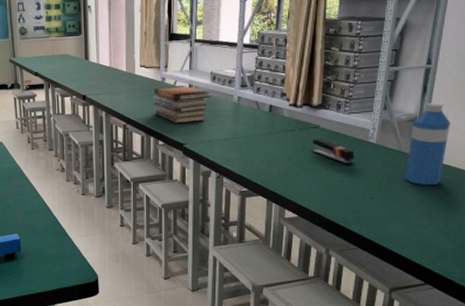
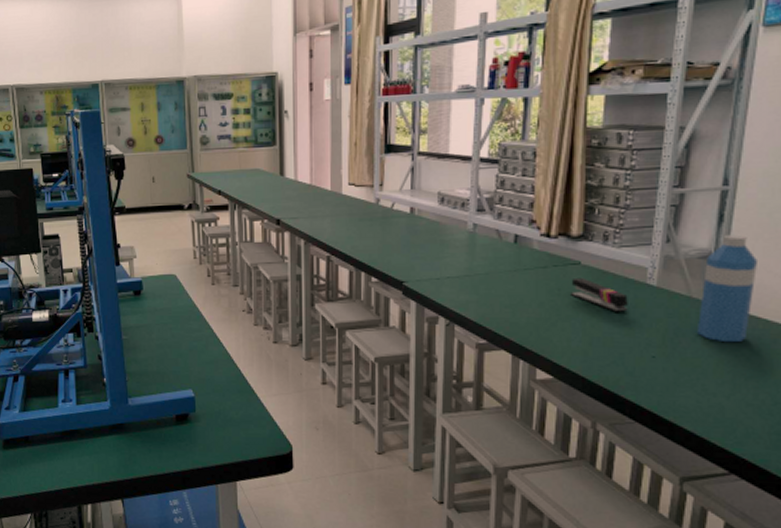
book stack: present [152,86,210,124] -> none [364,209,438,256]

